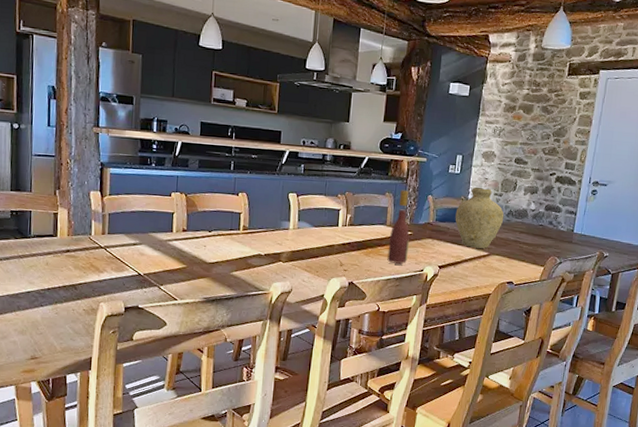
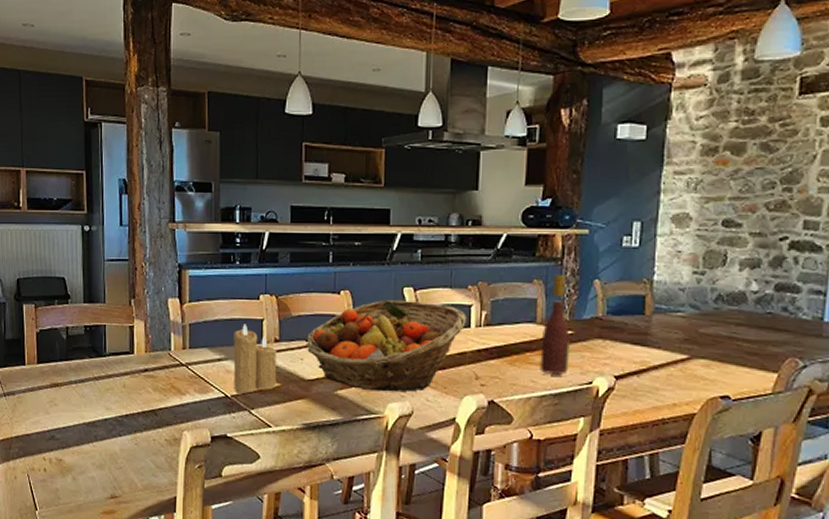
candle: none [146,215,185,273] -> present [233,324,277,394]
fruit basket: none [209,202,336,274] -> present [306,299,466,392]
vase: present [455,186,504,249] -> none [635,263,710,350]

